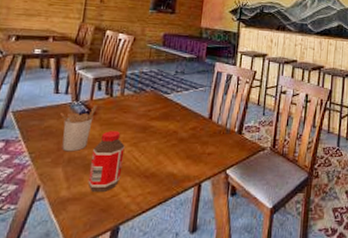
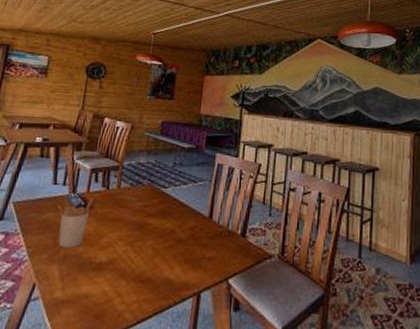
bottle: present [88,131,125,192] -> none [82,227,120,296]

